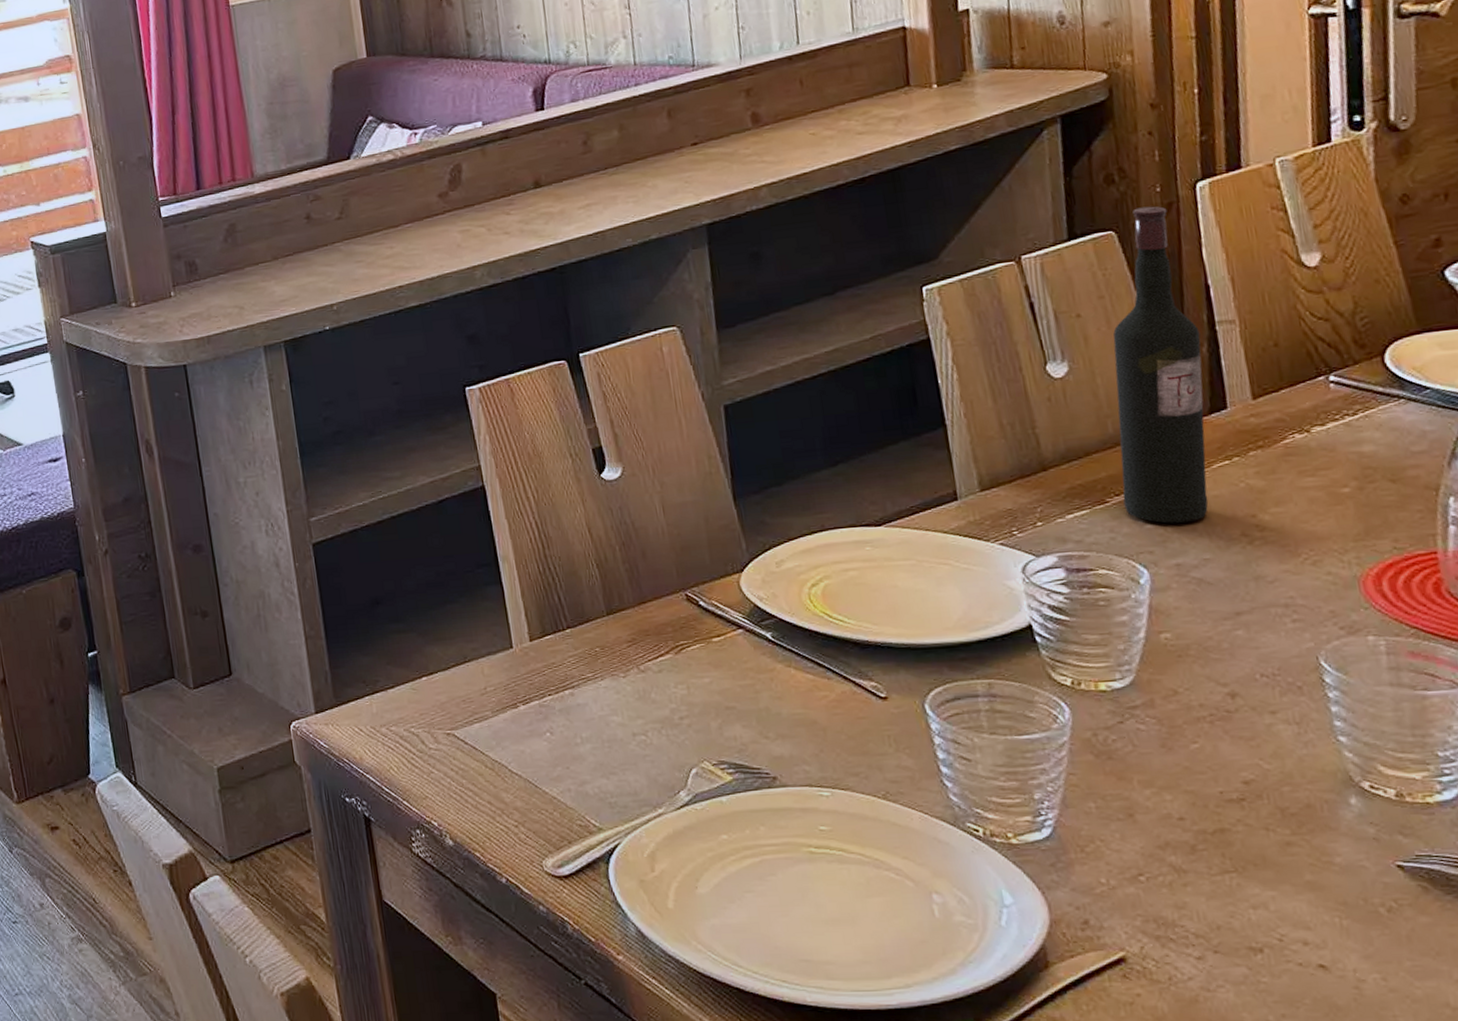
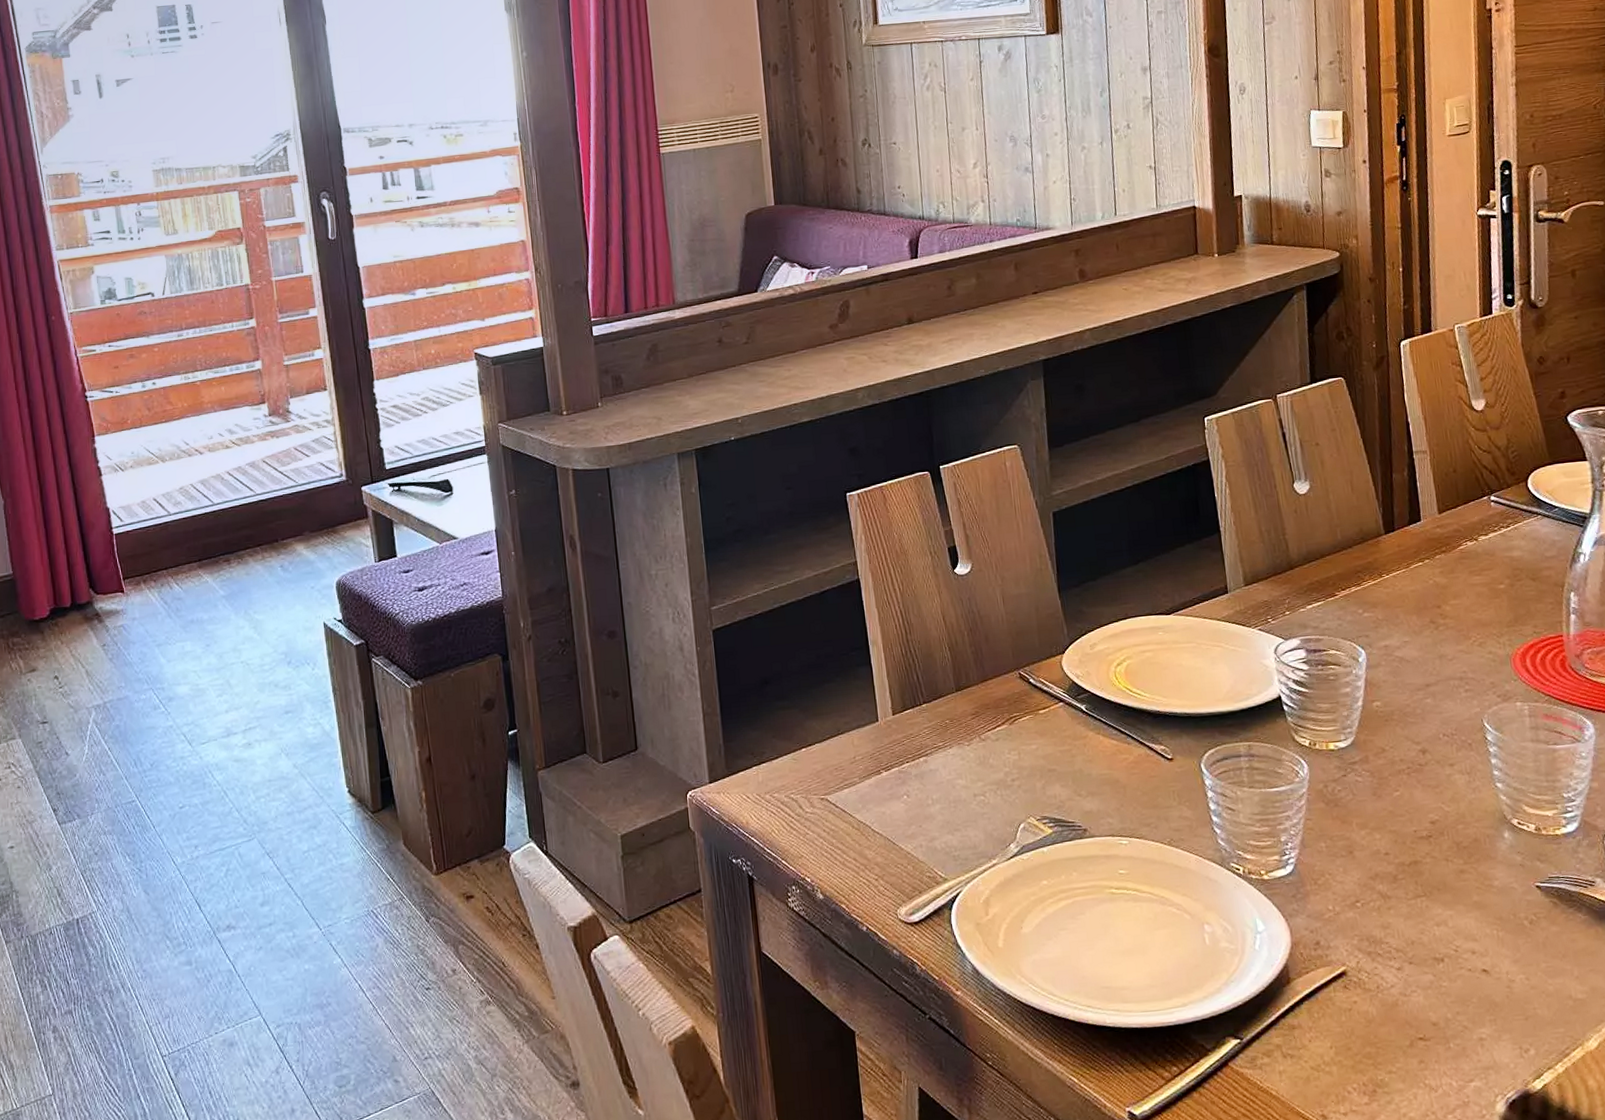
wine bottle: present [1113,206,1209,523] -> none [1341,359,1408,613]

